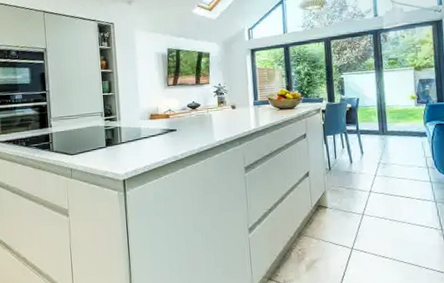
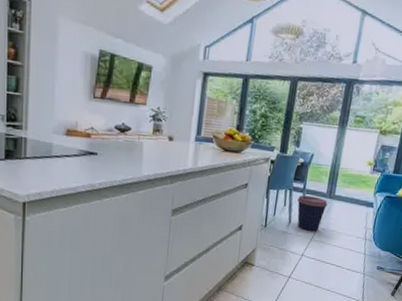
coffee cup: none [354,135,382,168] -> present [297,195,328,232]

